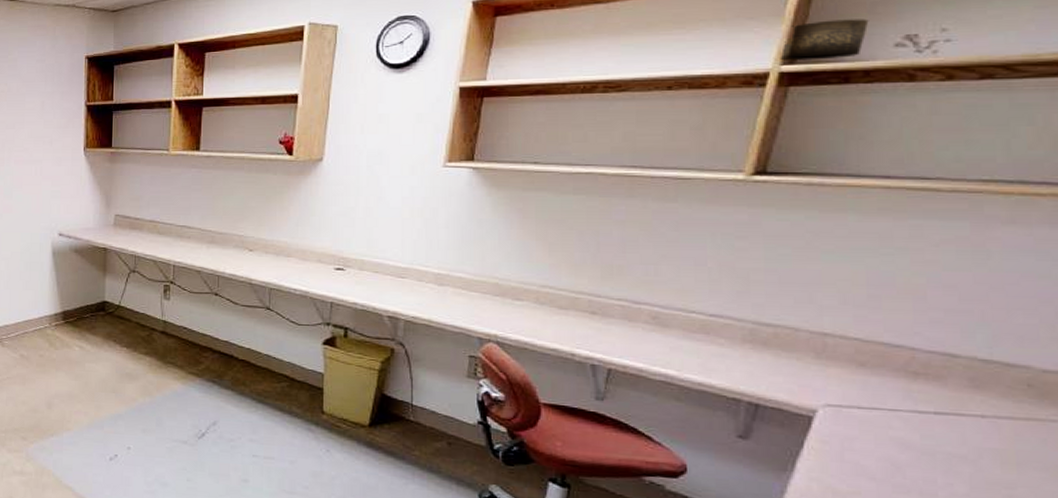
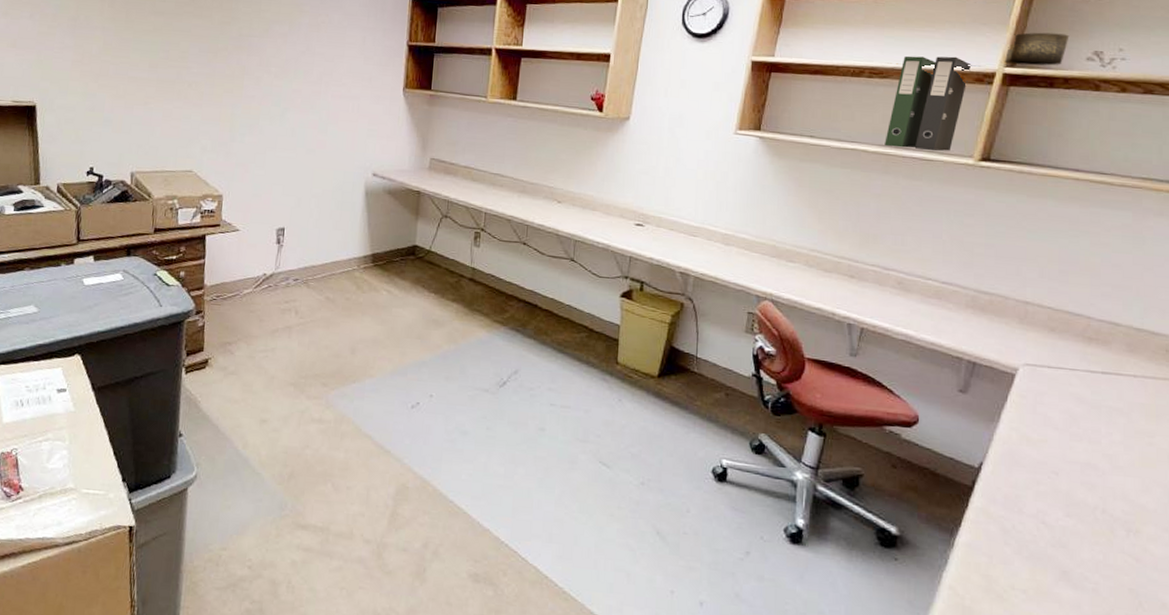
binder: none [627,59,737,168] -> present [884,55,972,152]

